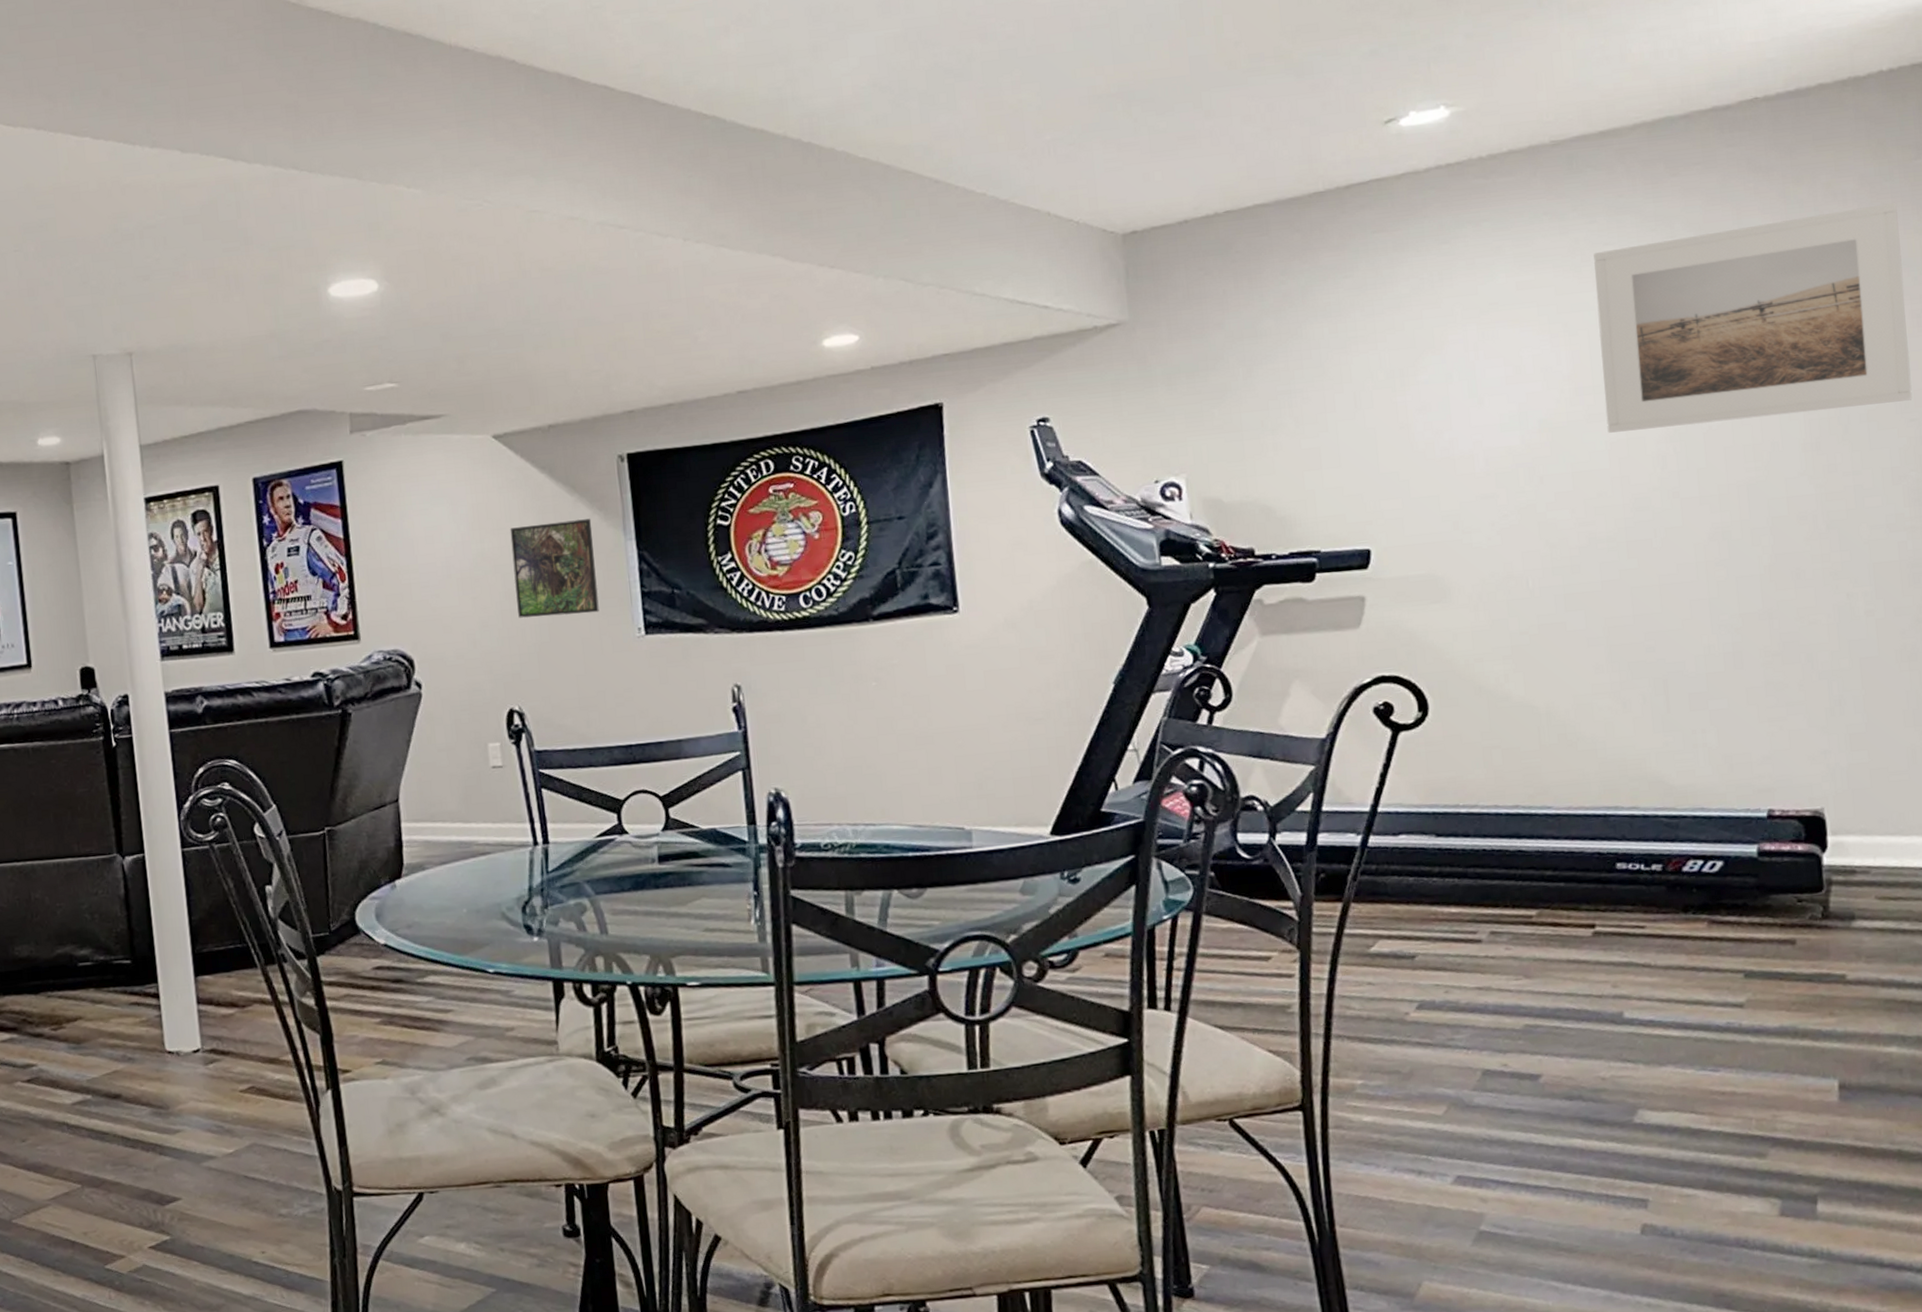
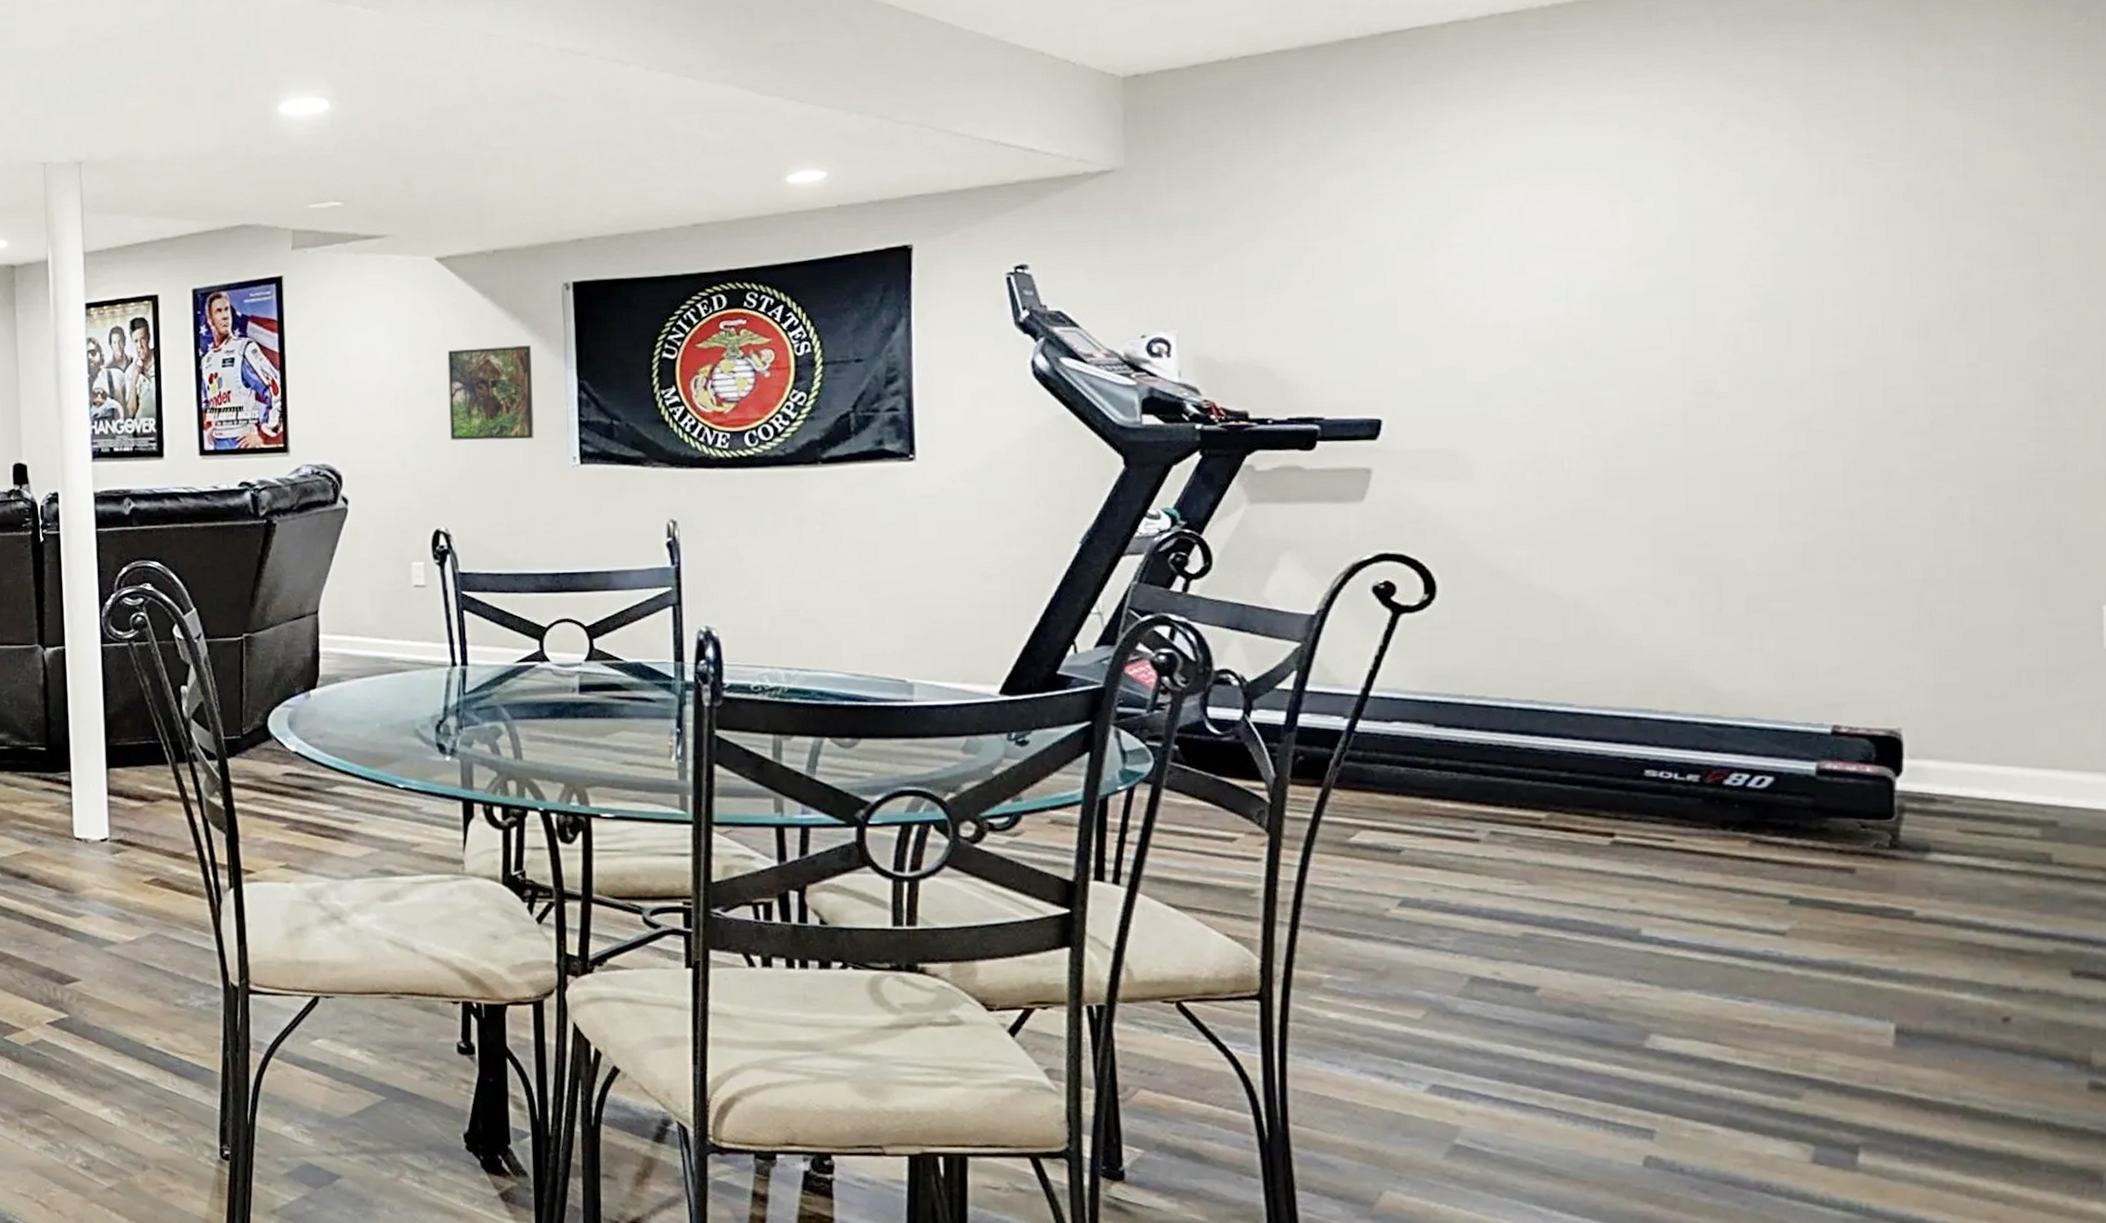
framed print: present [1593,202,1913,433] -> none [1668,68,2049,309]

